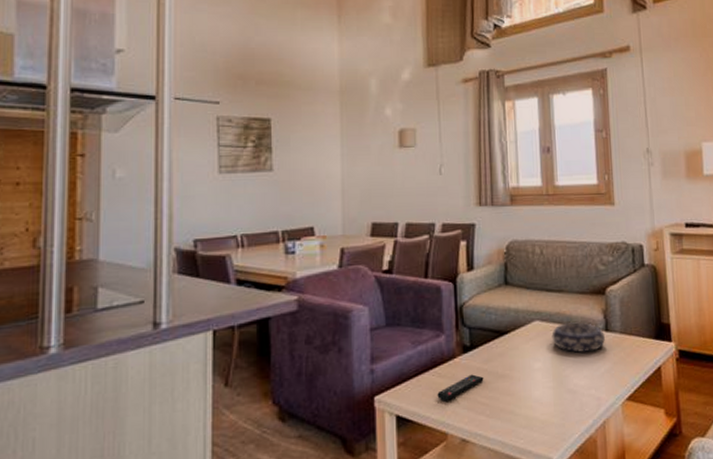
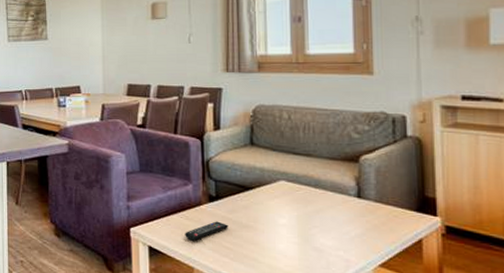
decorative bowl: present [551,322,606,354] -> none [298,186,358,216]

